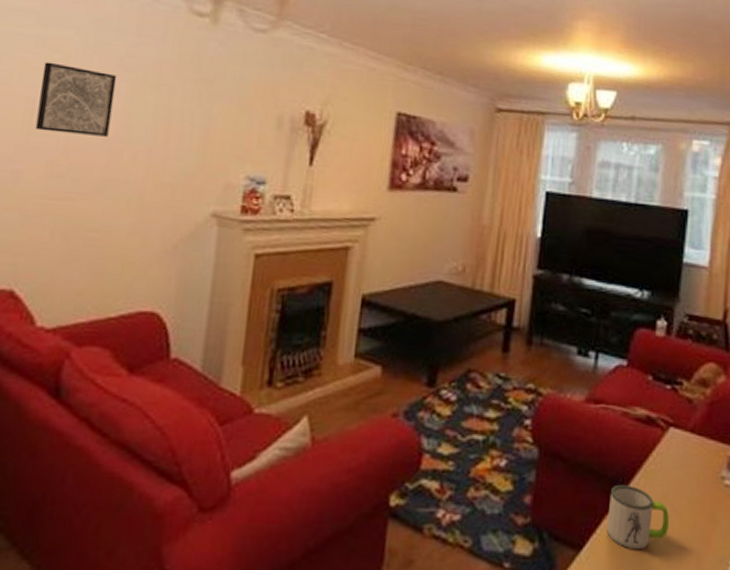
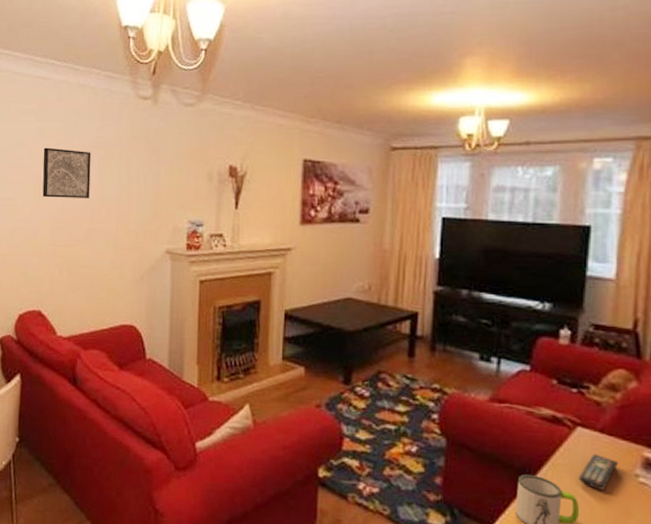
remote control: none [670,456,707,497] -> present [579,453,619,490]

